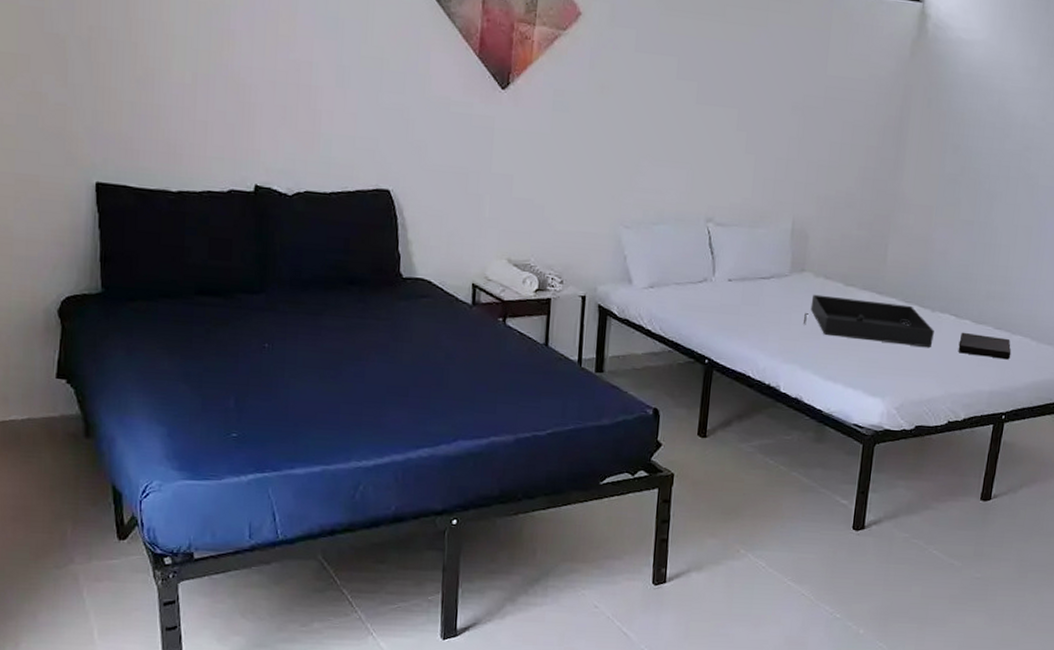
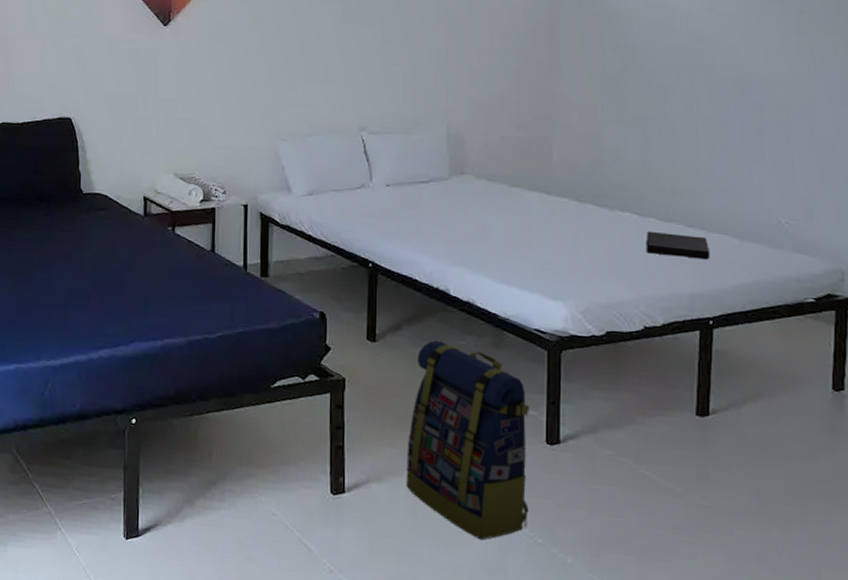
backpack: none [724,435,842,619] -> present [406,340,530,540]
tray: present [804,294,934,348] -> none [469,196,615,249]

